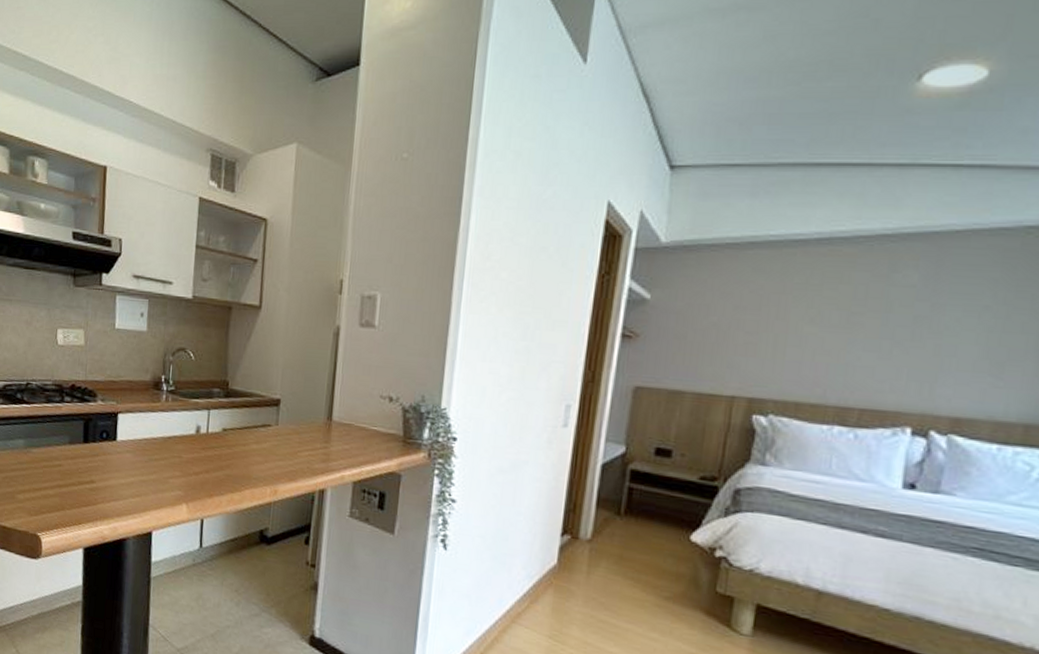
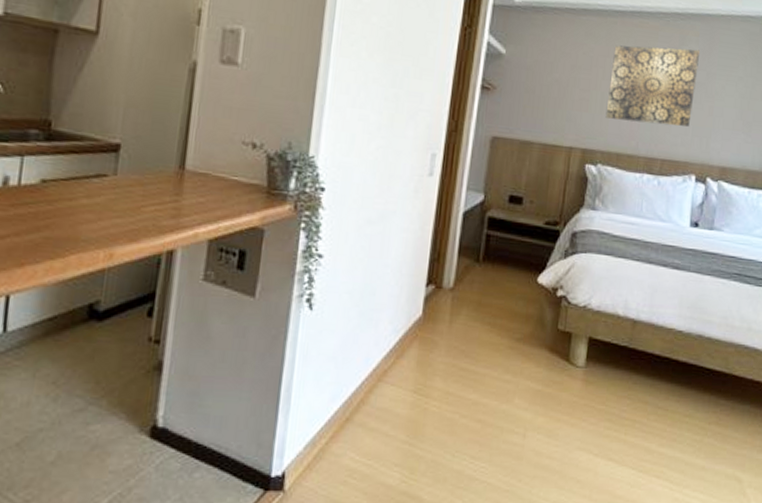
wall art: none [779,276,922,370] -> present [605,45,701,127]

